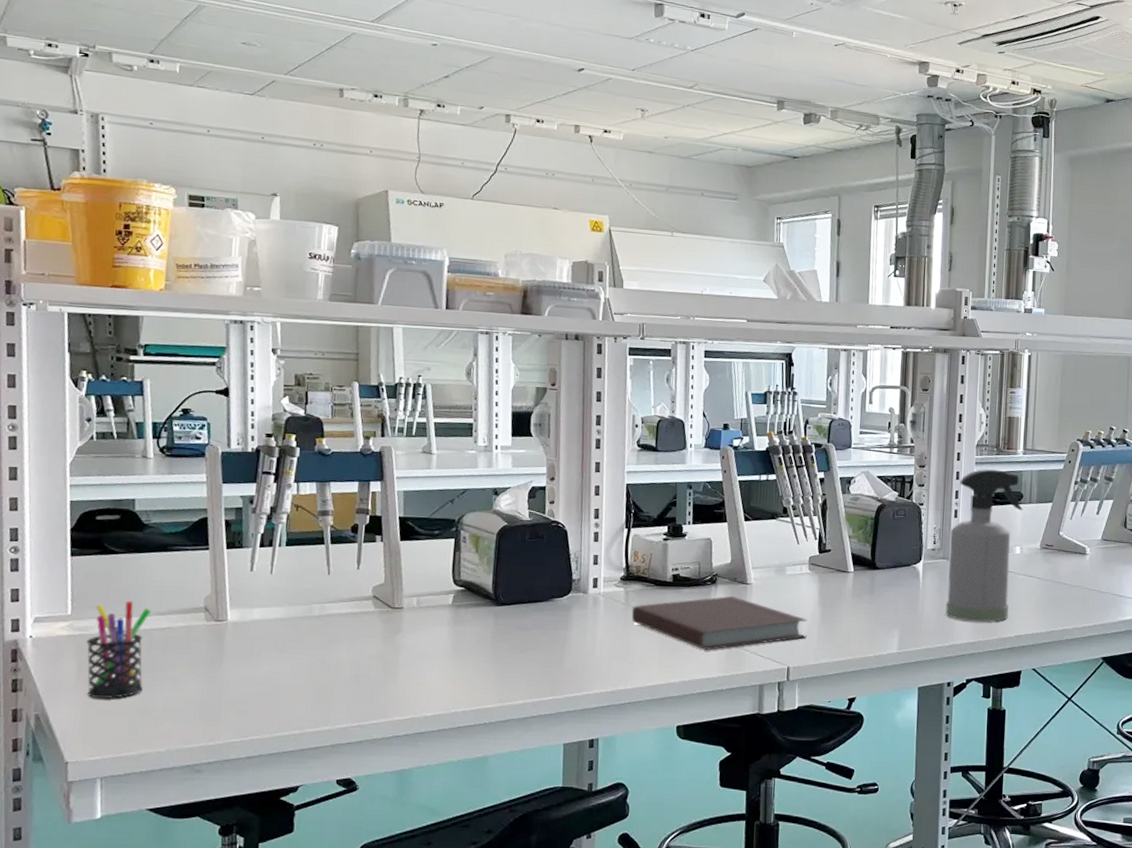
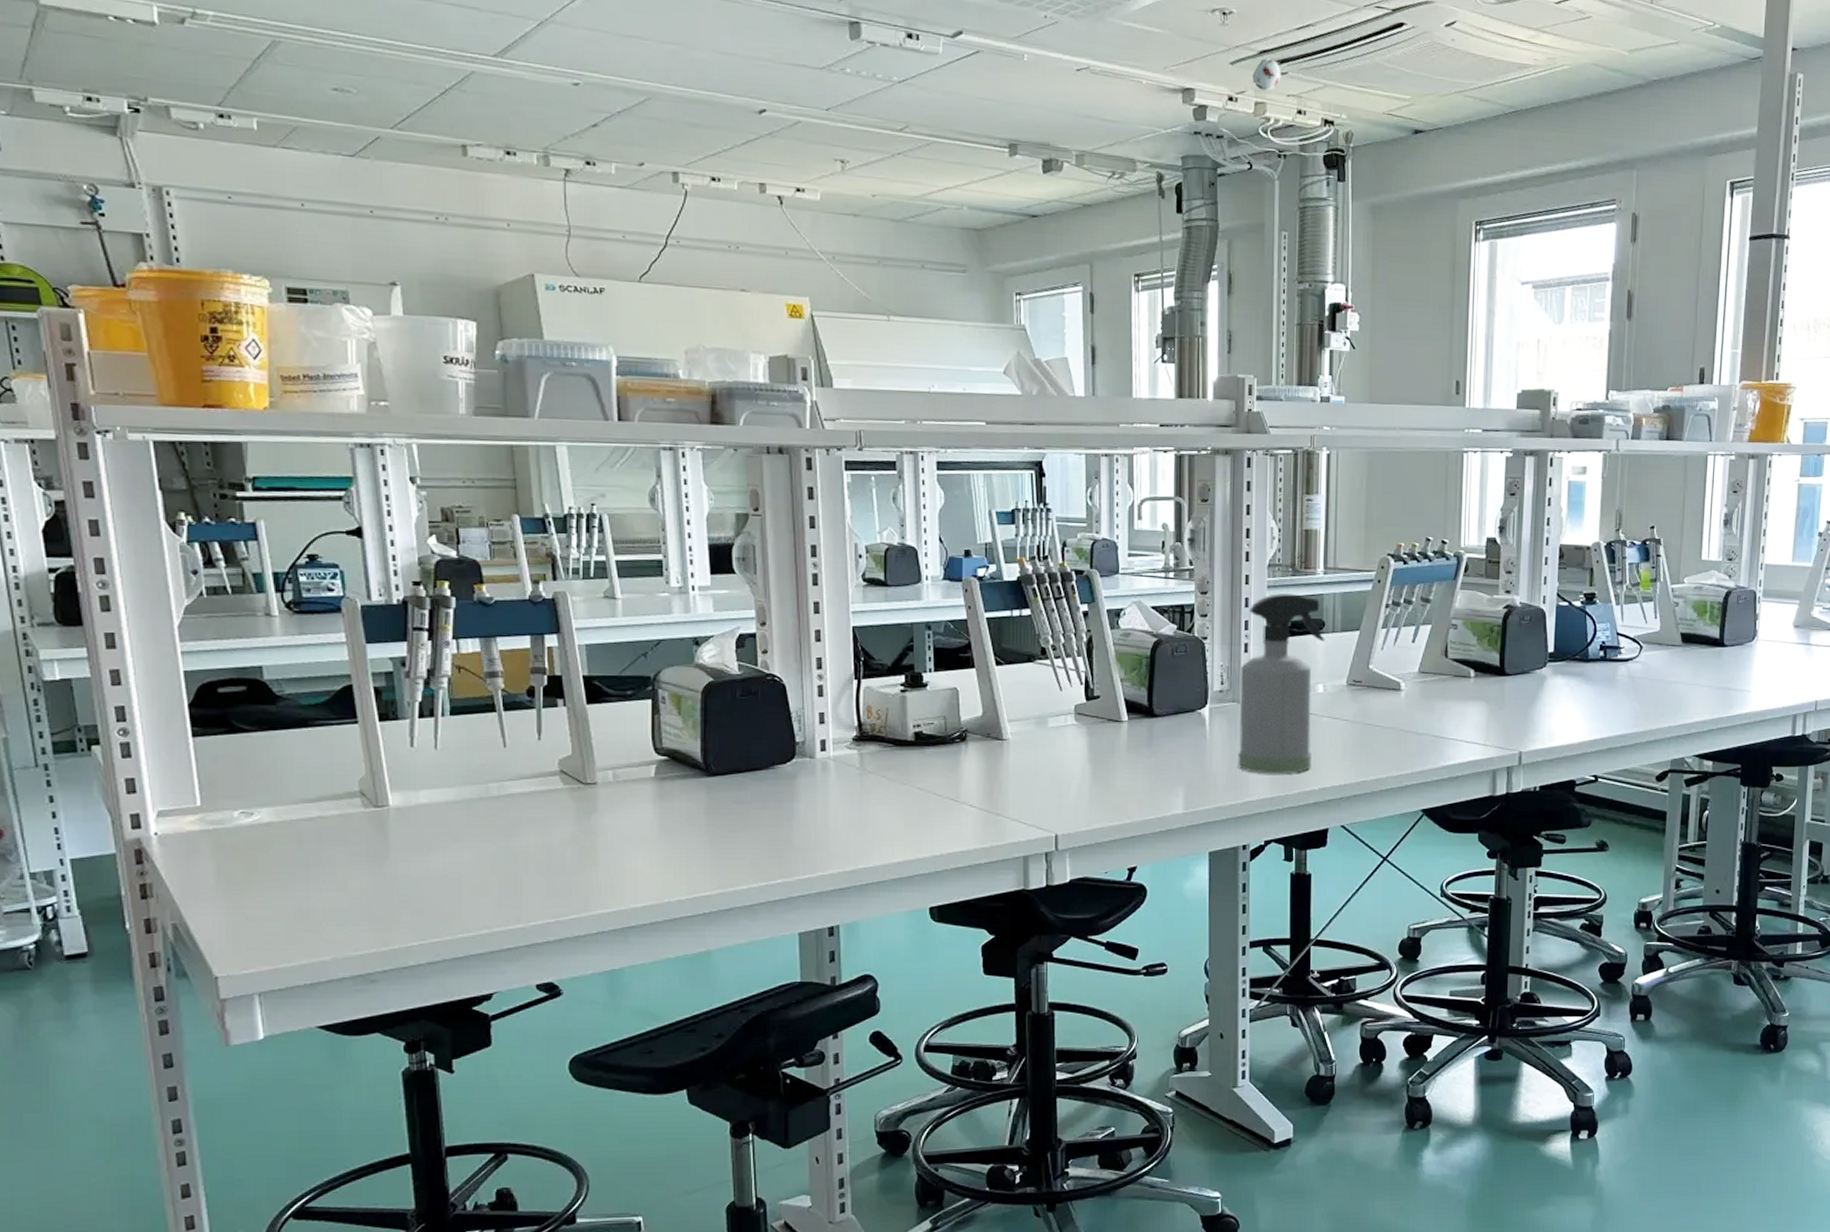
pen holder: present [86,600,152,699] -> none [223,787,298,902]
notebook: present [631,595,808,650] -> none [868,754,1076,818]
smoke detector: none [976,39,1000,65] -> present [1252,57,1282,91]

